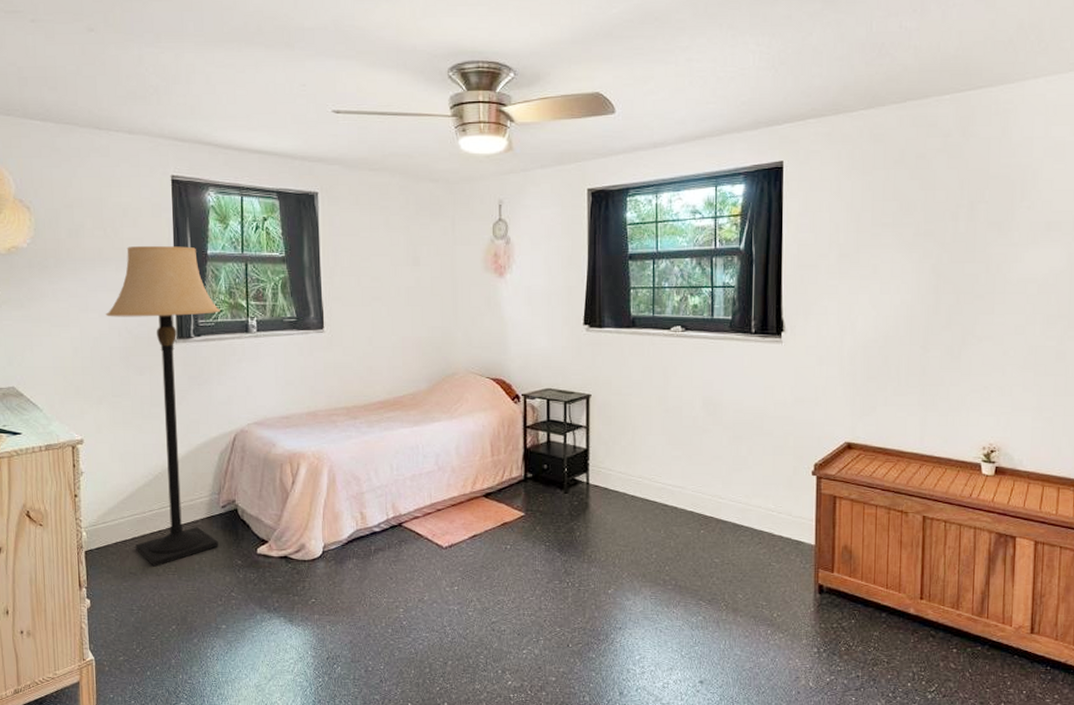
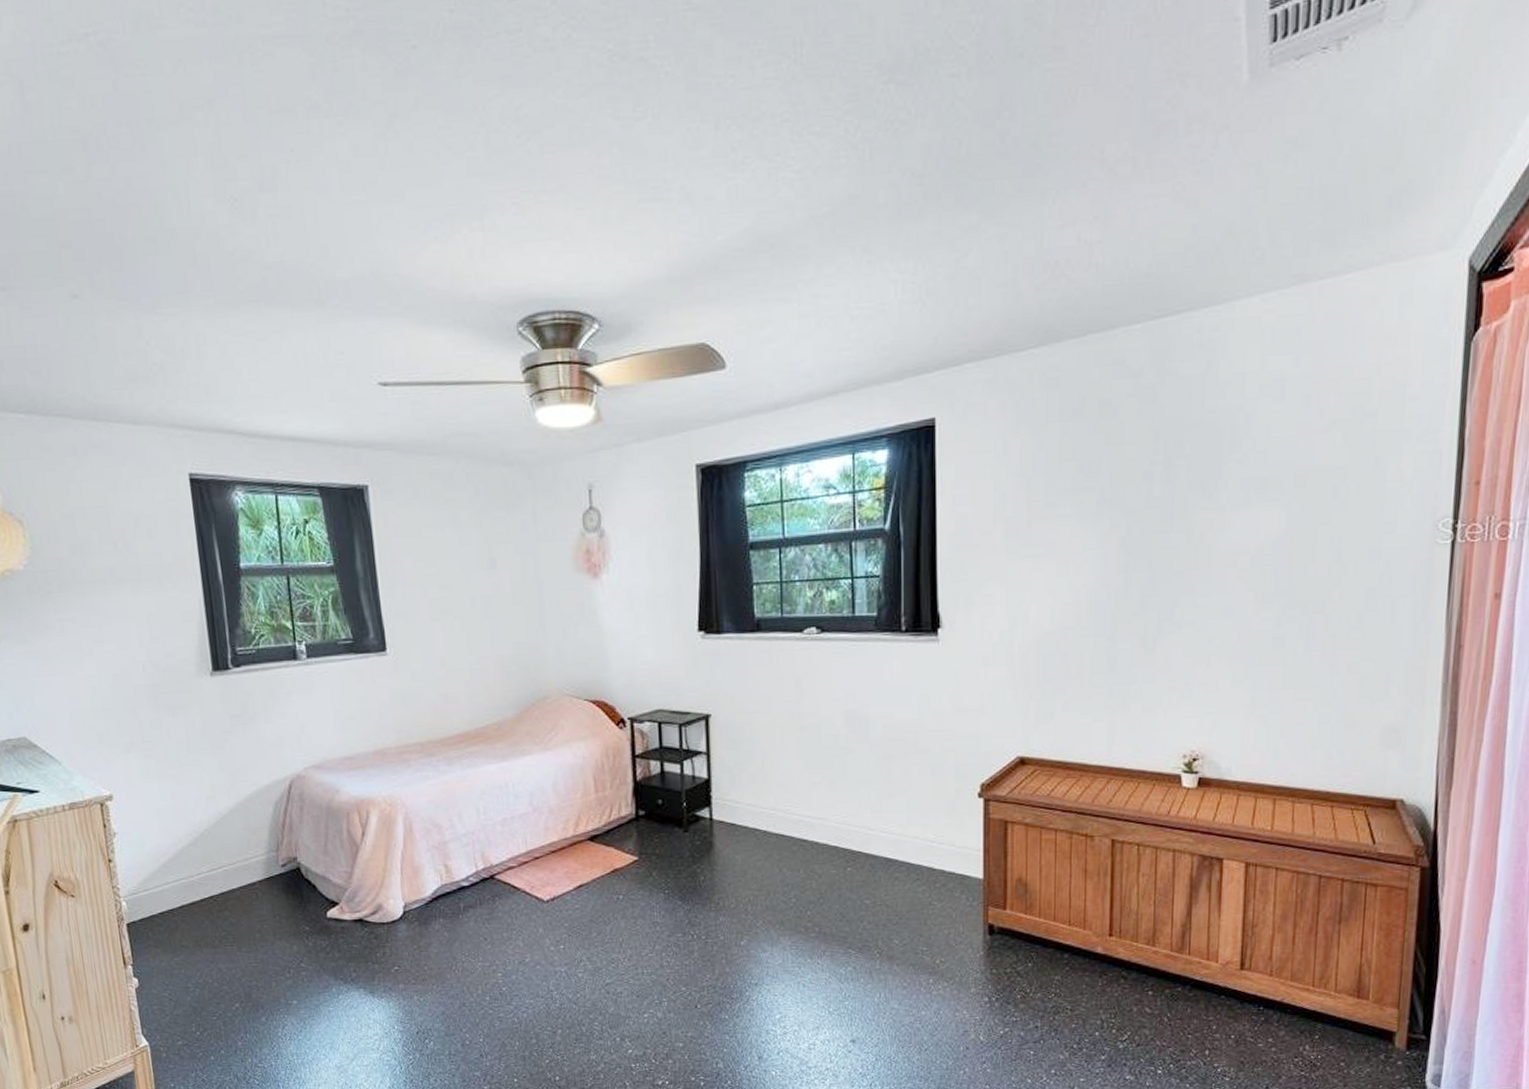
lamp: present [105,245,220,567] -> none [125,559,281,938]

